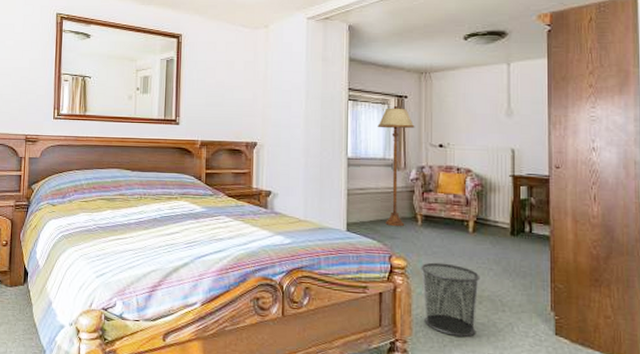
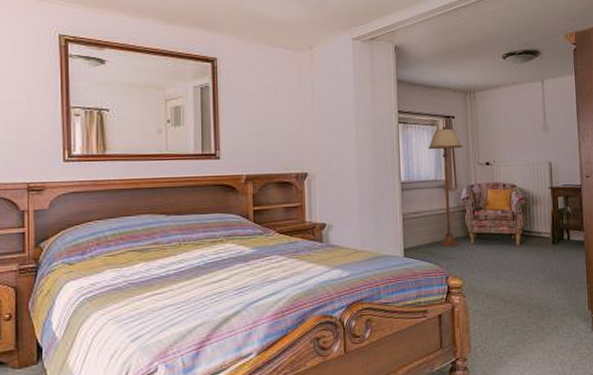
waste bin: present [421,262,480,338] -> none [475,277,529,347]

